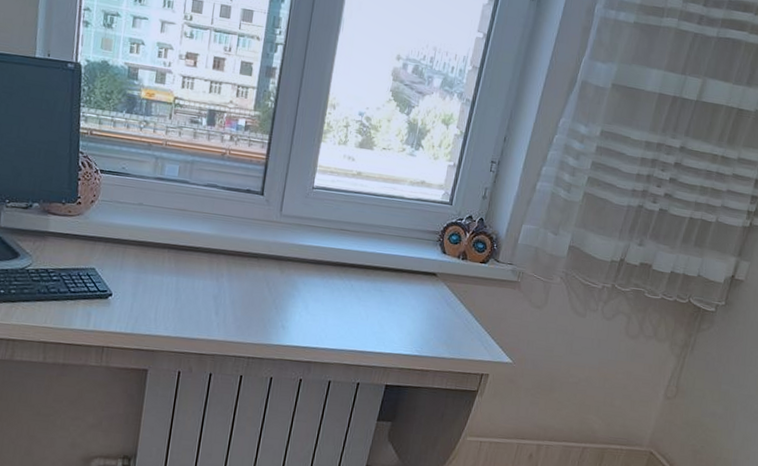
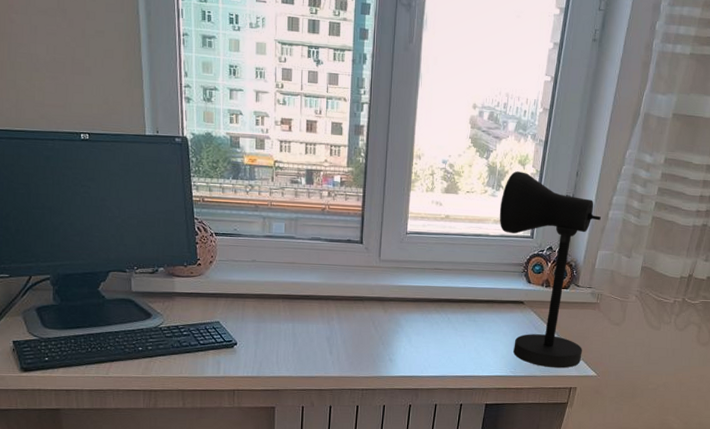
desk lamp: none [416,131,528,352] -> present [499,171,601,369]

